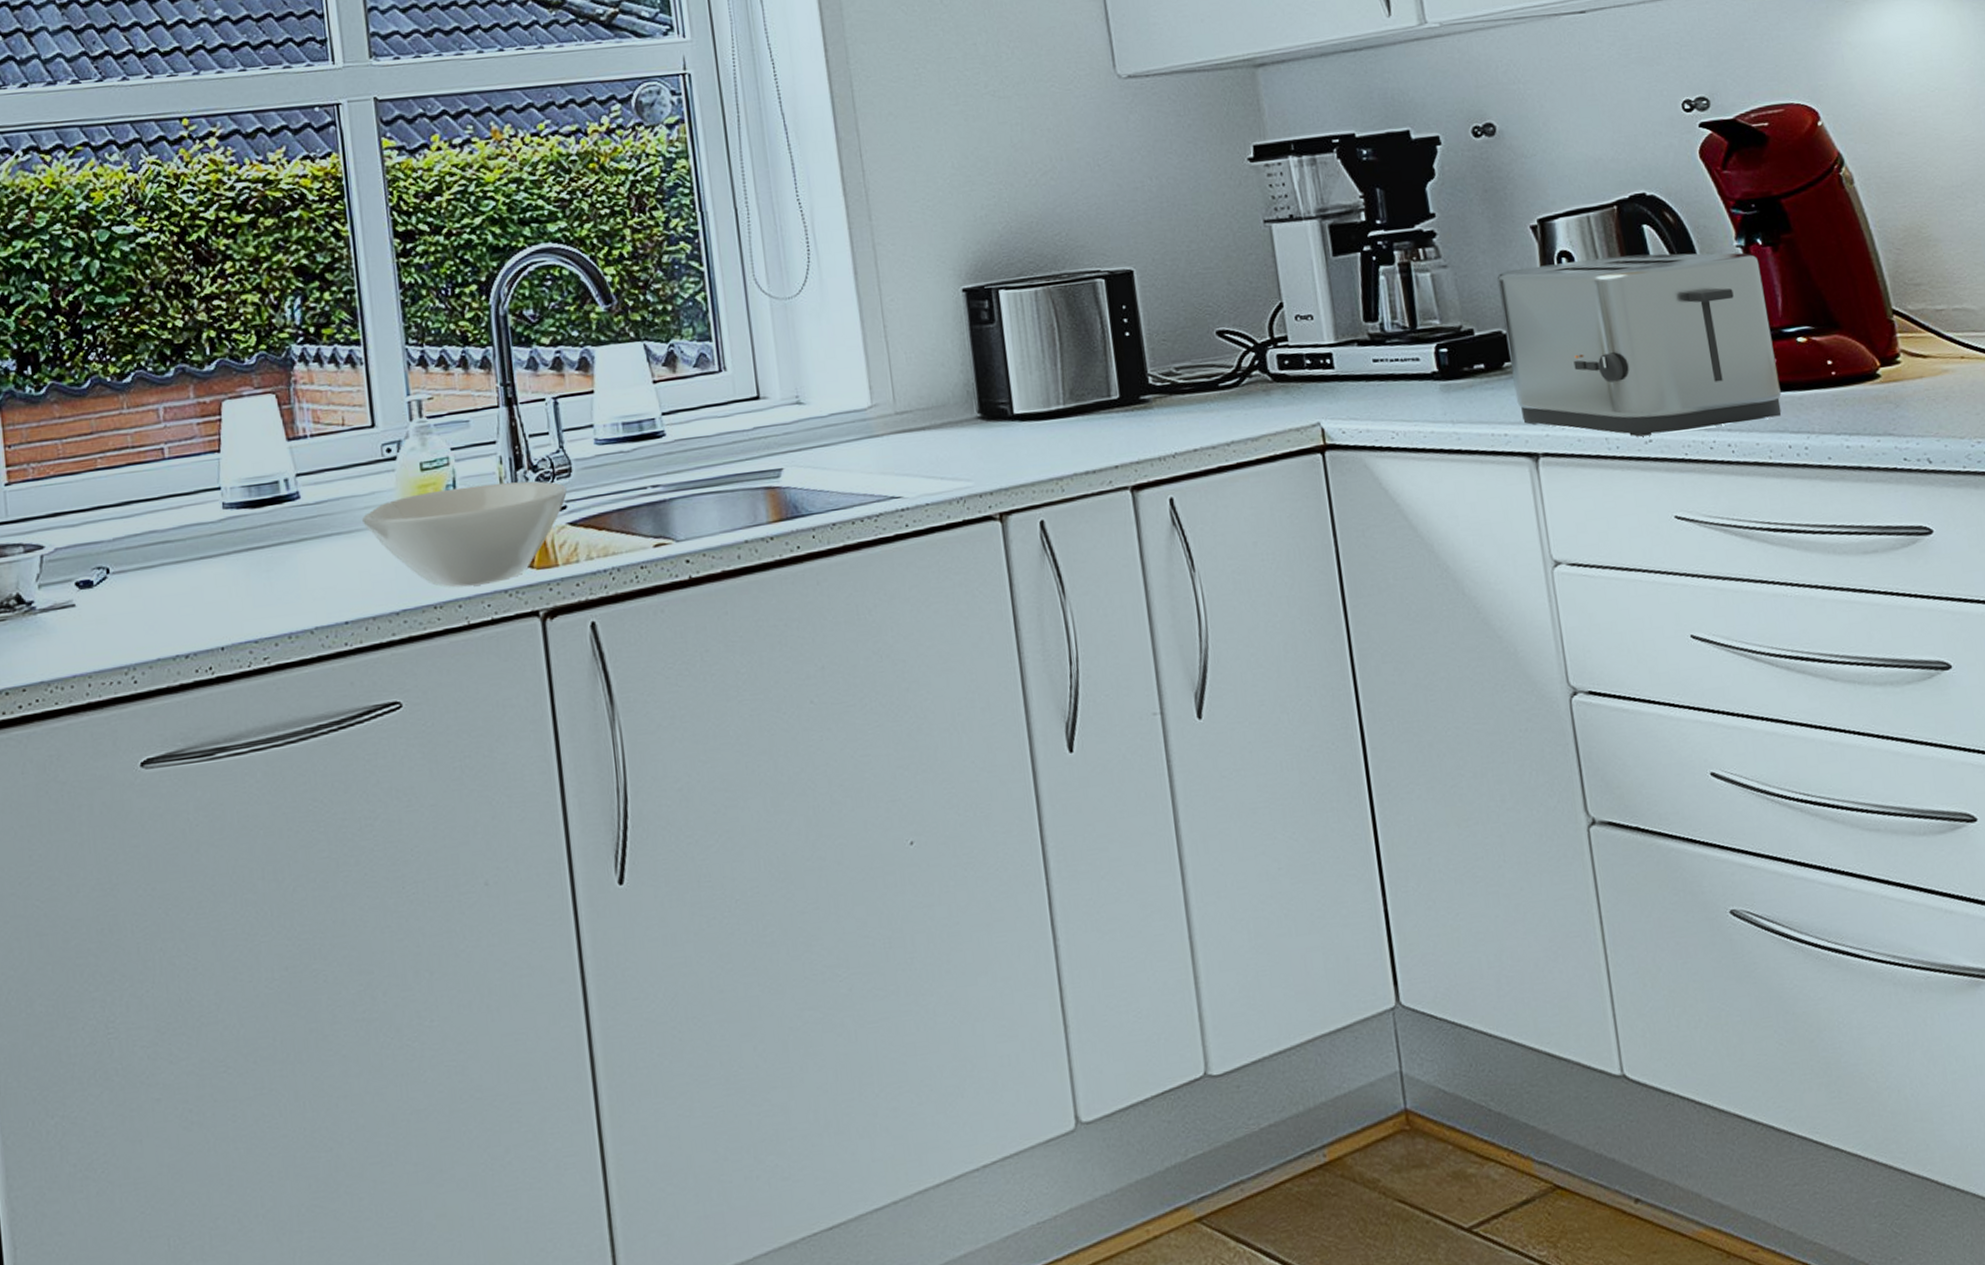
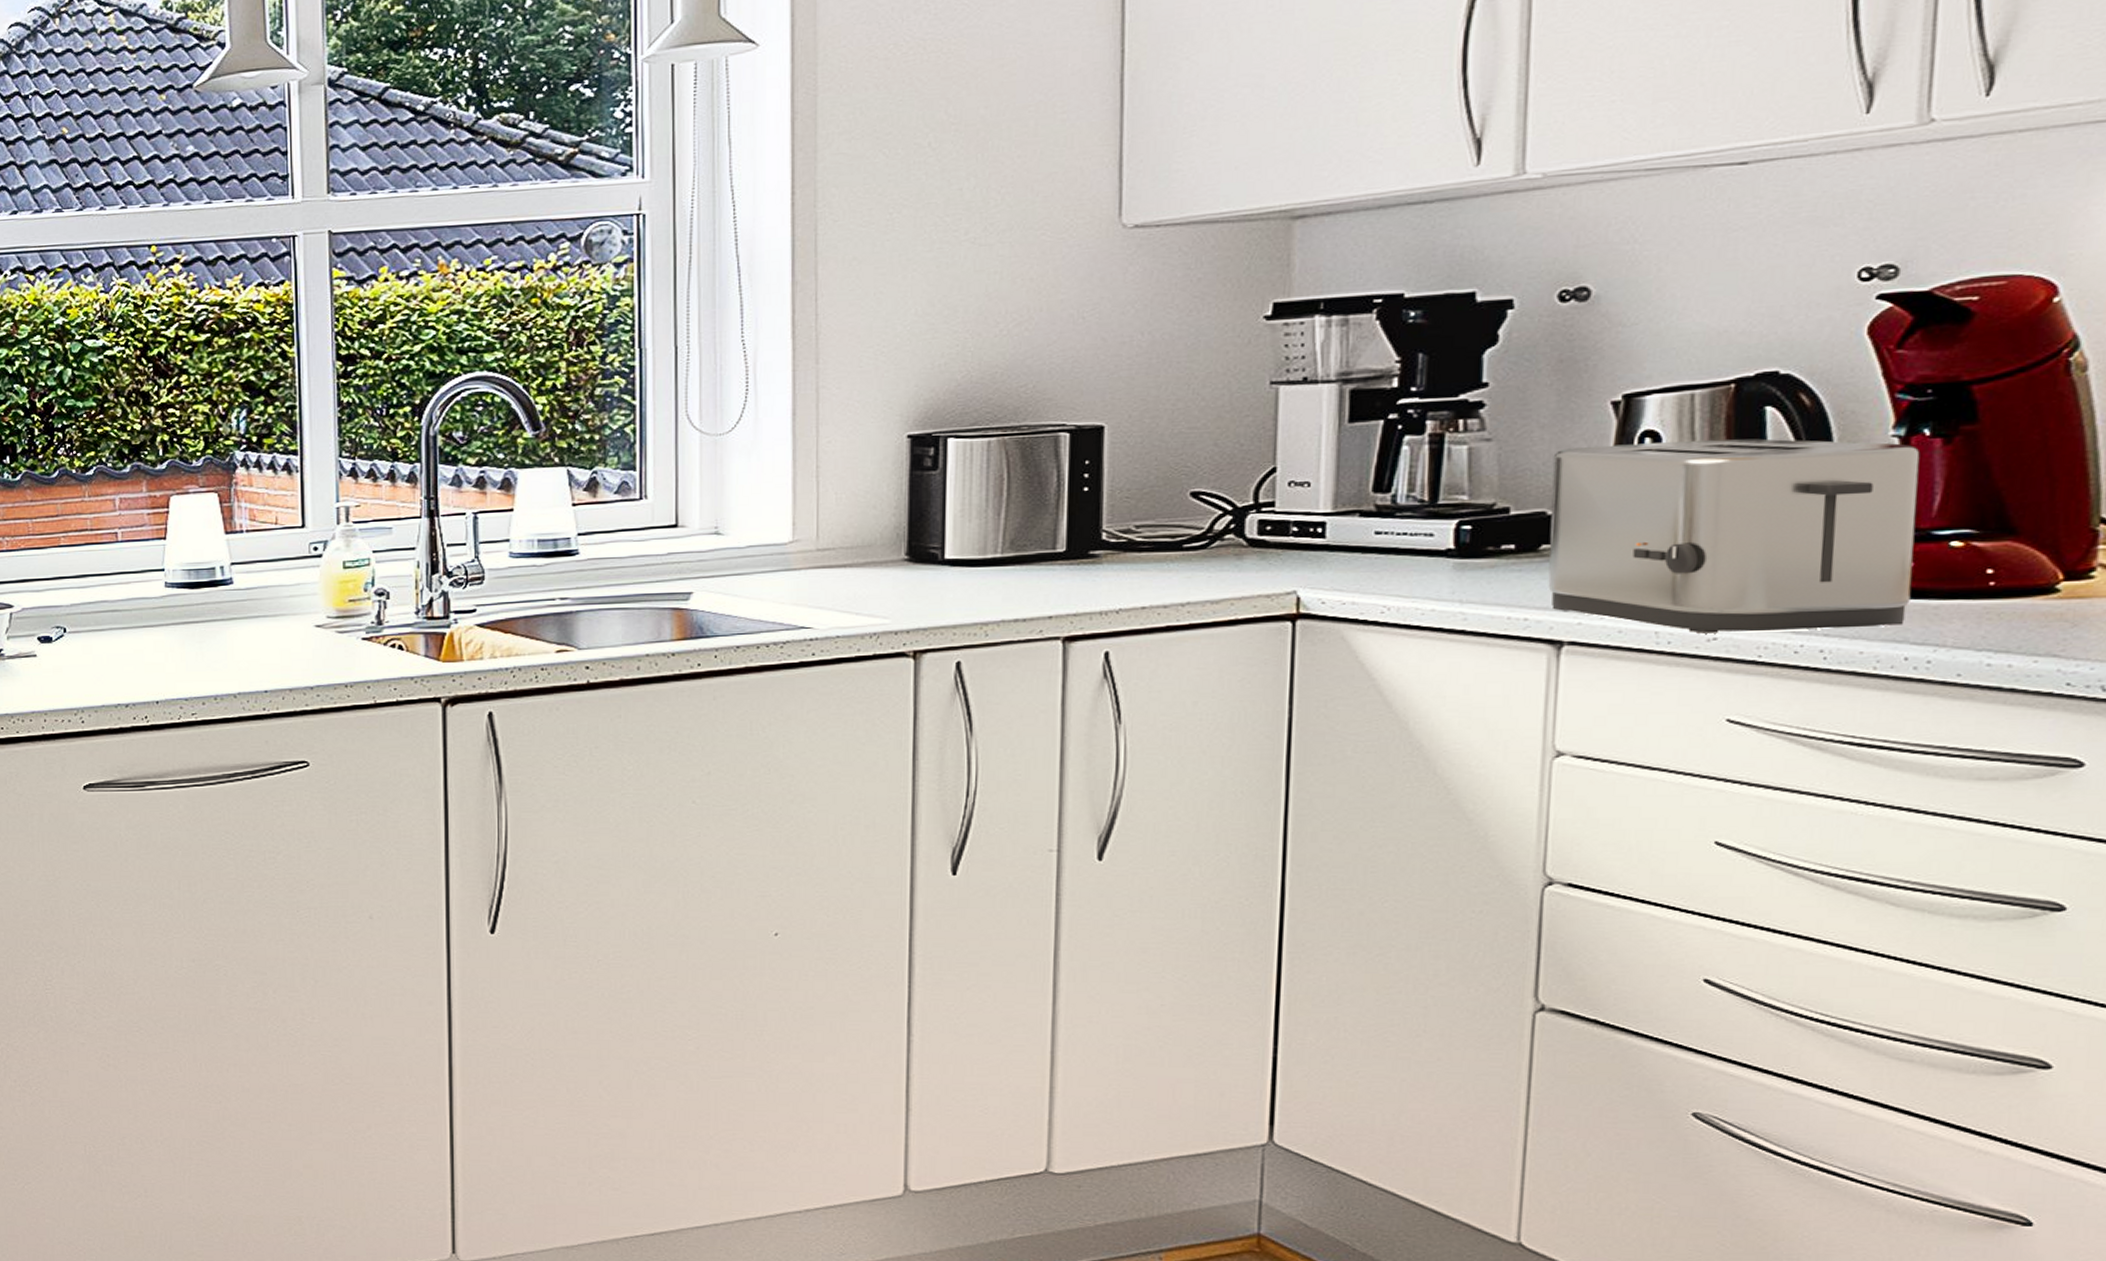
bowl: present [362,481,567,588] -> none [287,584,478,672]

